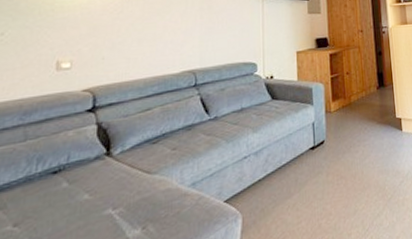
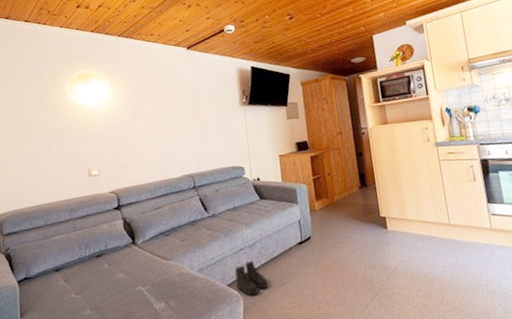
boots: none [234,169,273,213] -> present [234,260,269,296]

